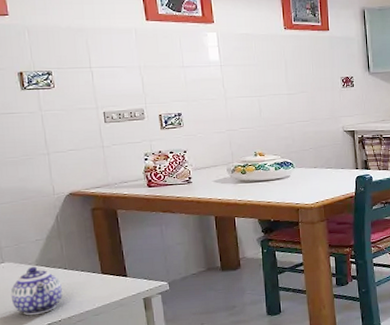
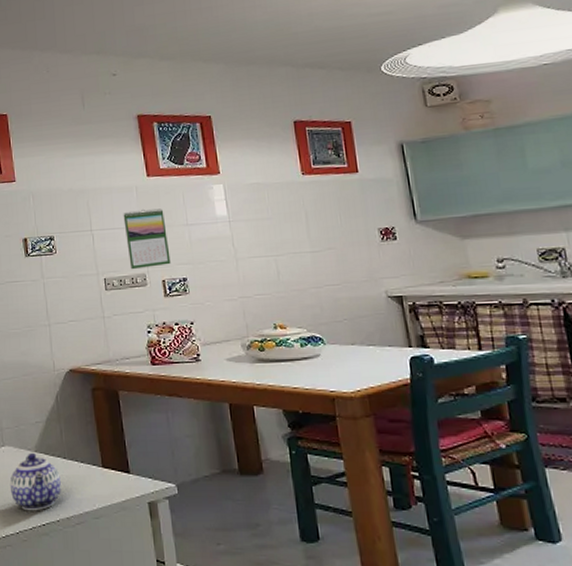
calendar: none [122,51,167,105] -> present [123,208,171,270]

